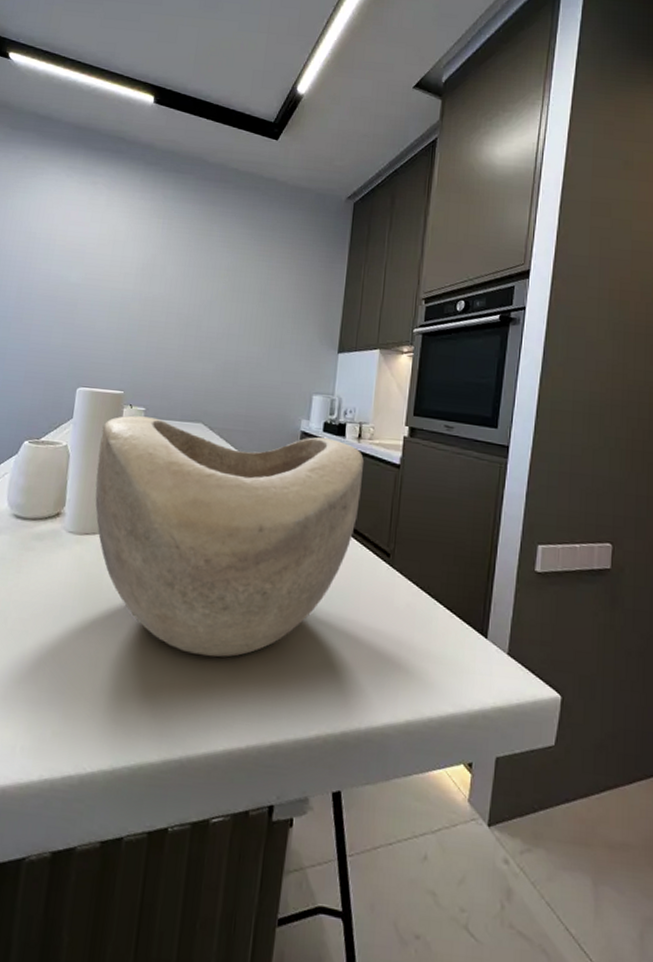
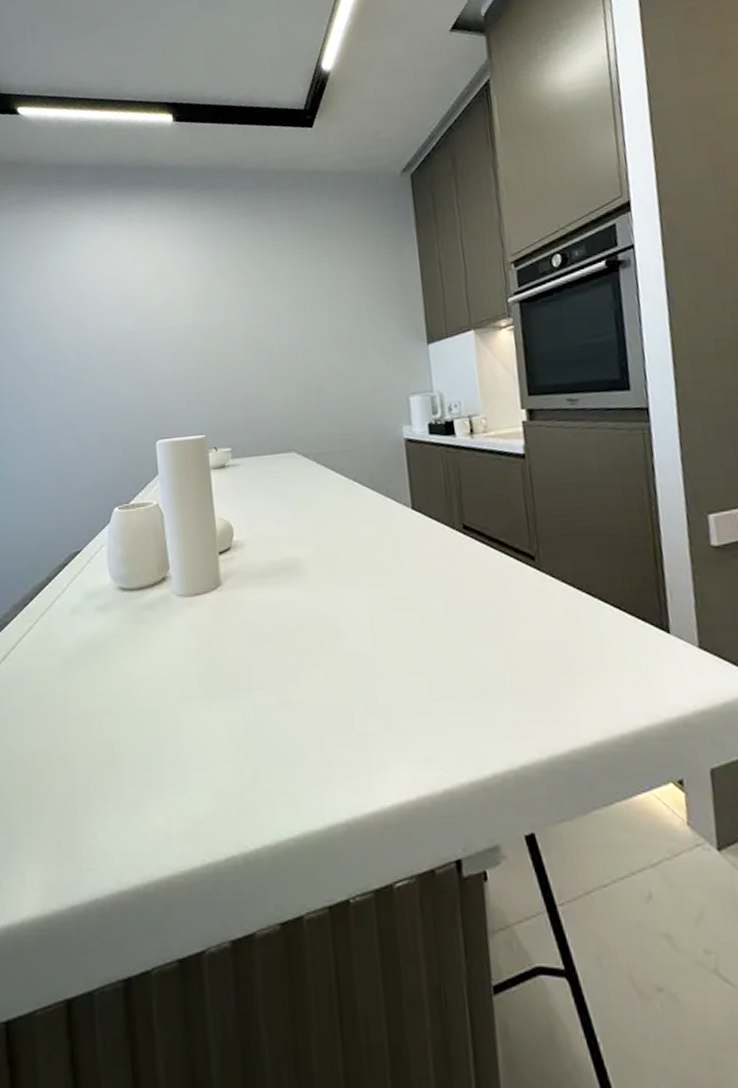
decorative bowl: present [95,415,365,657] -> none [191,440,488,706]

